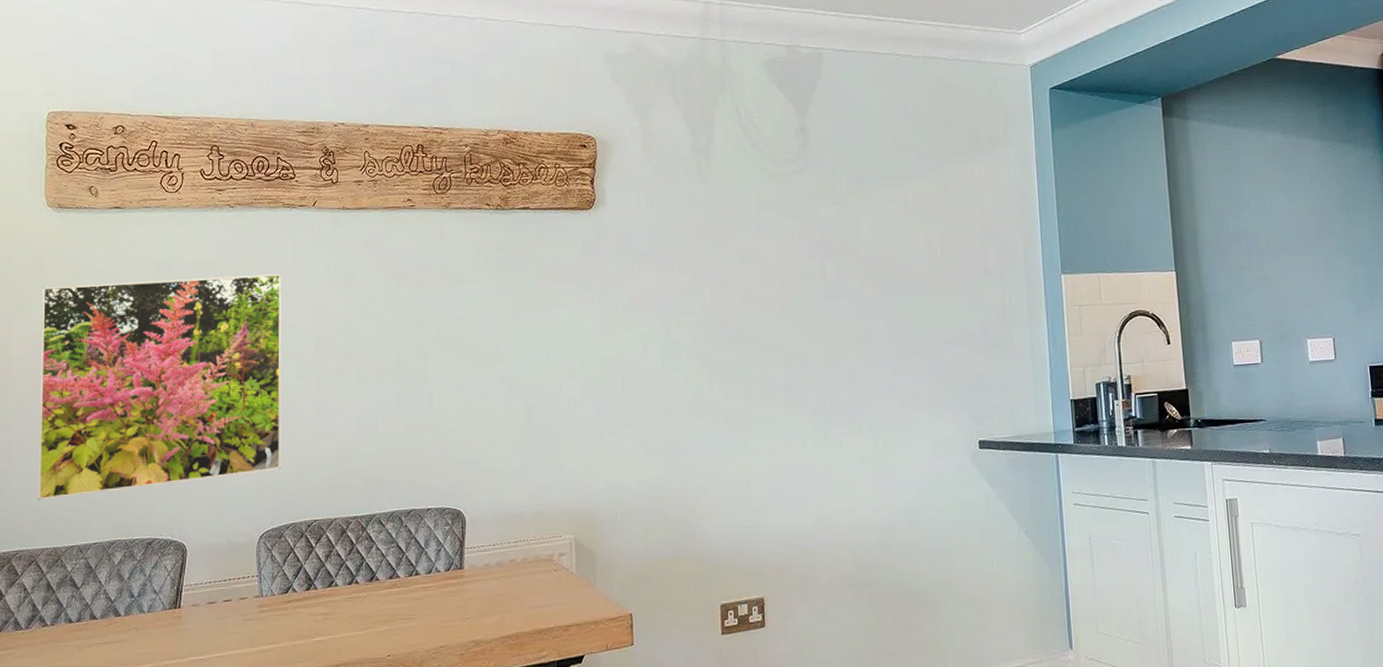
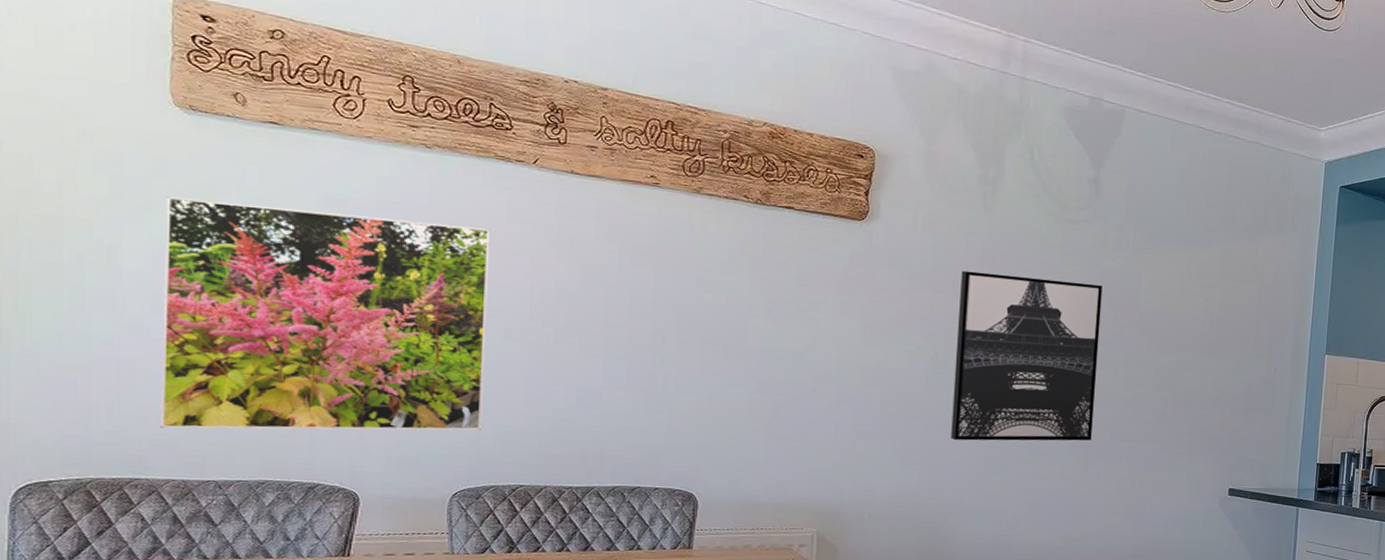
wall art: none [685,236,829,423] -> present [951,270,1103,441]

